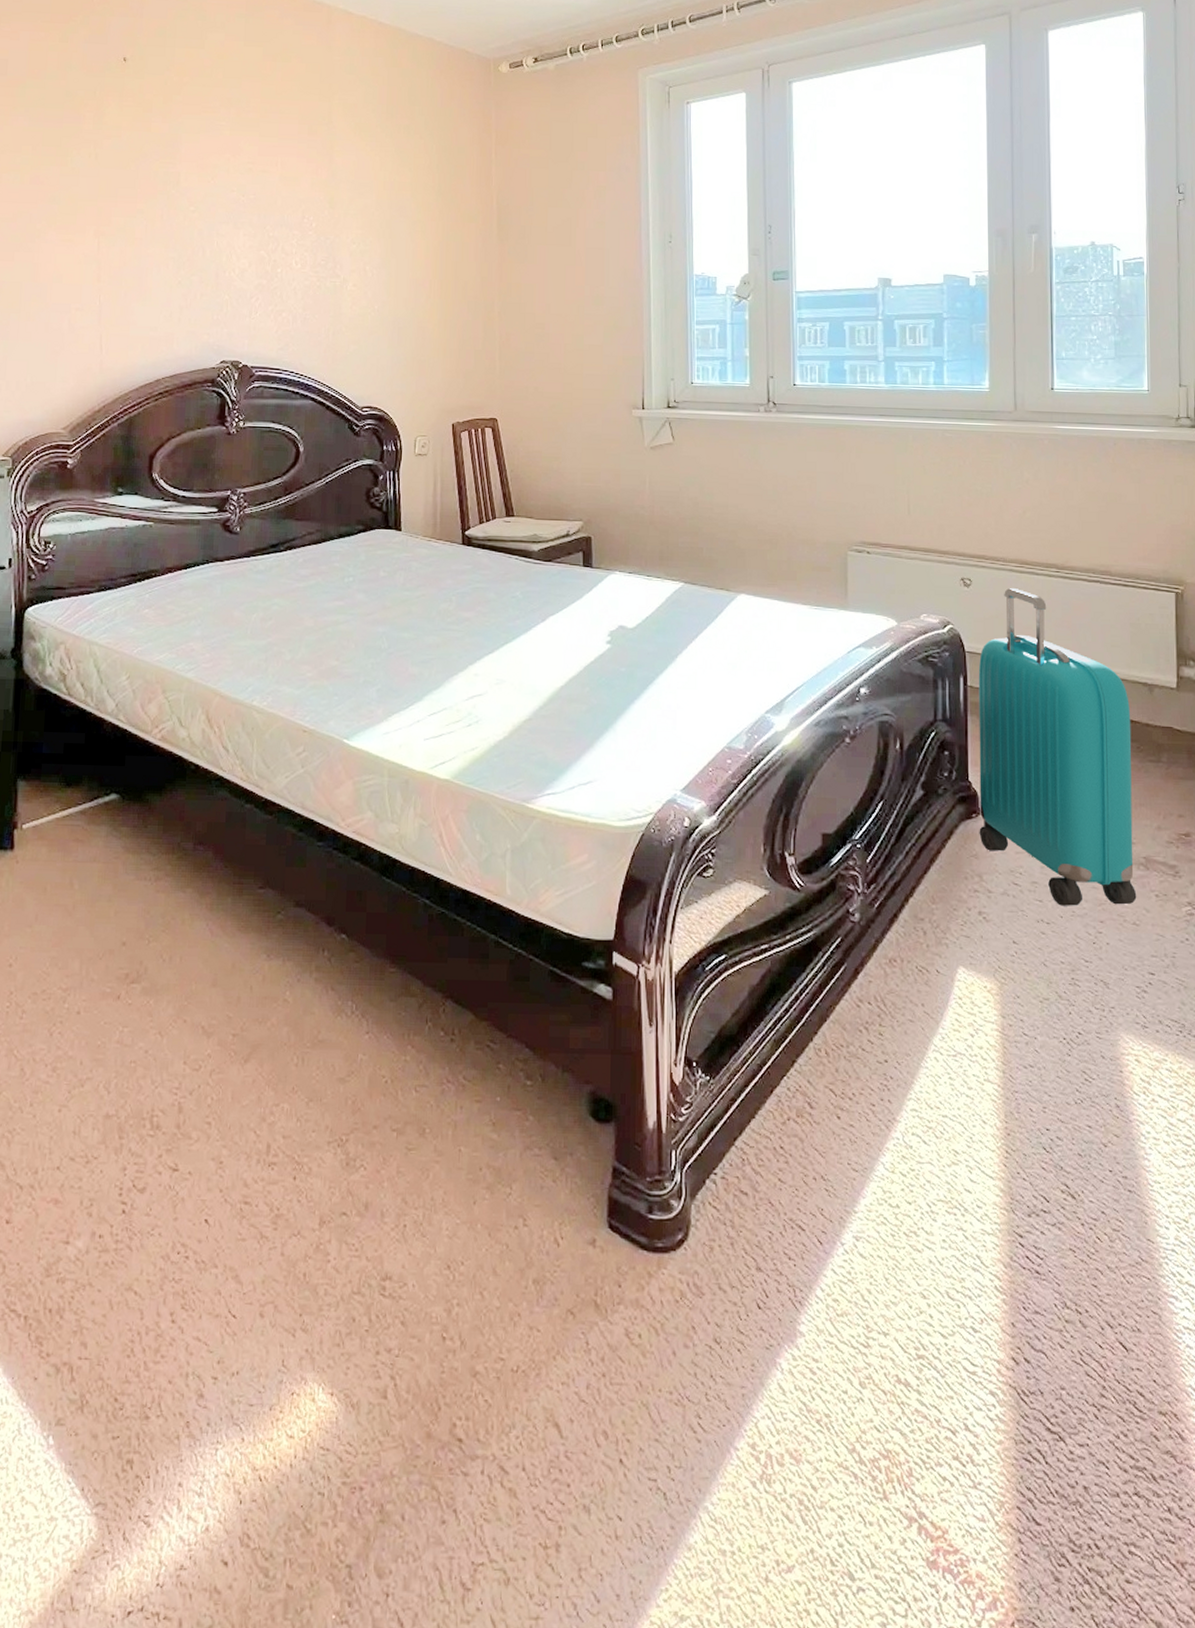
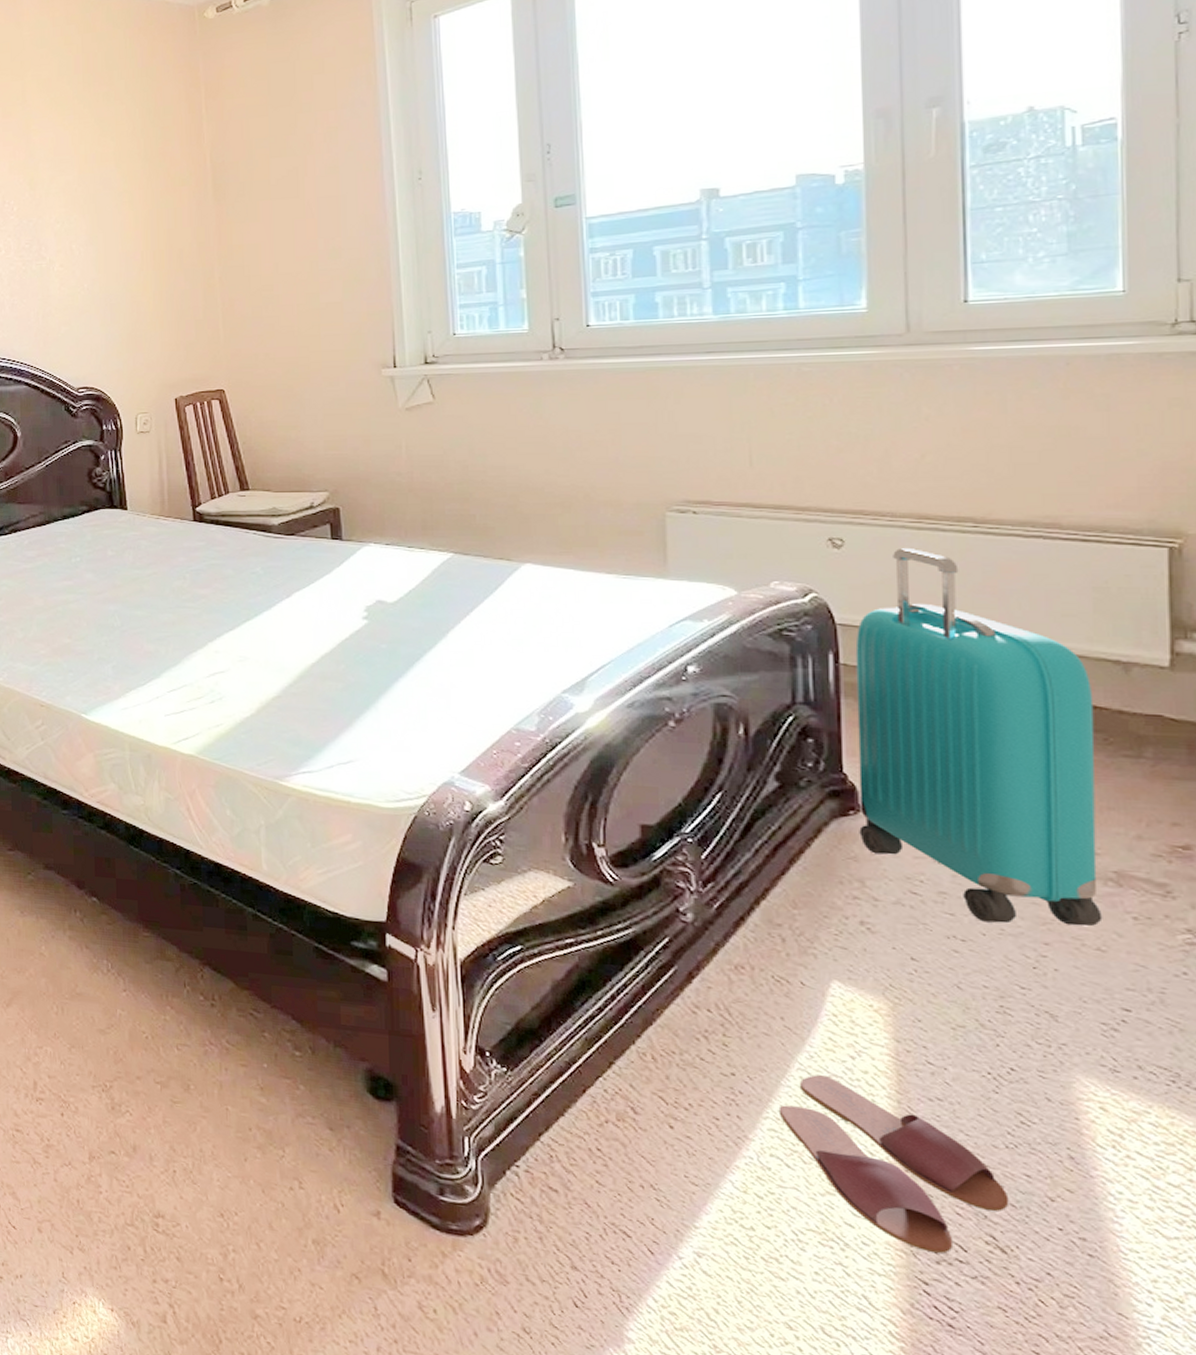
slippers: none [919,1054,1077,1206] -> present [778,1075,1009,1253]

